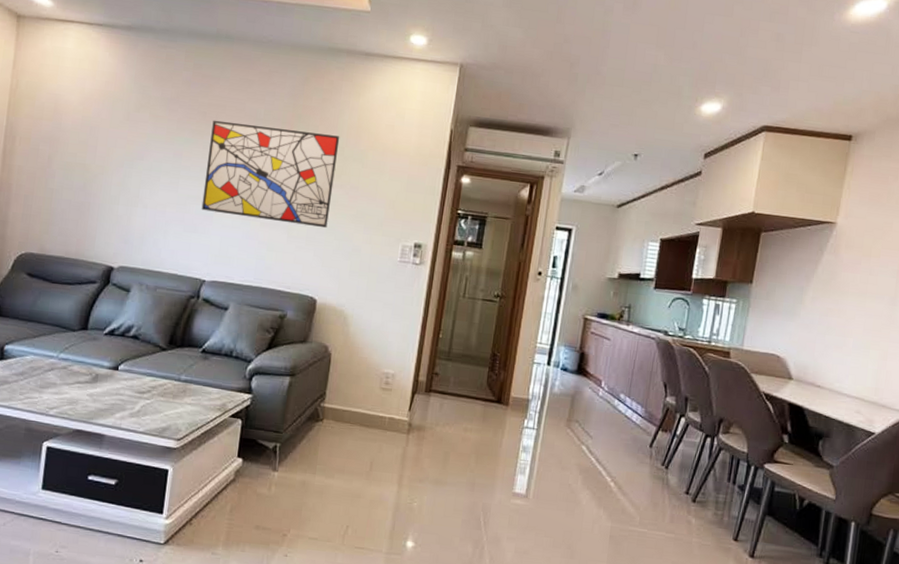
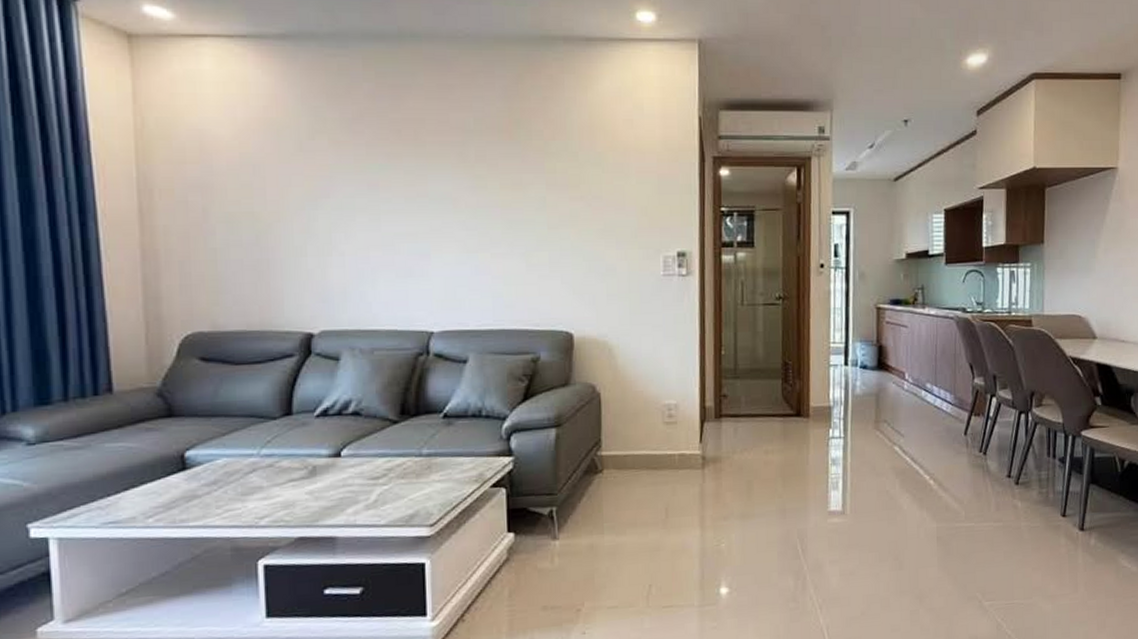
wall art: present [201,120,340,228] -> none [411,138,572,250]

